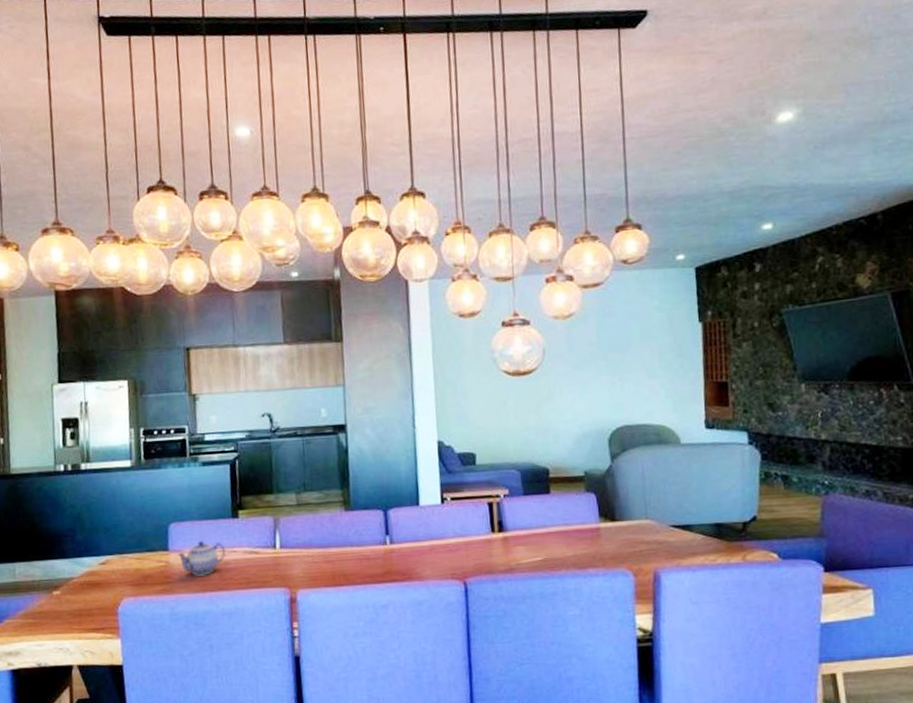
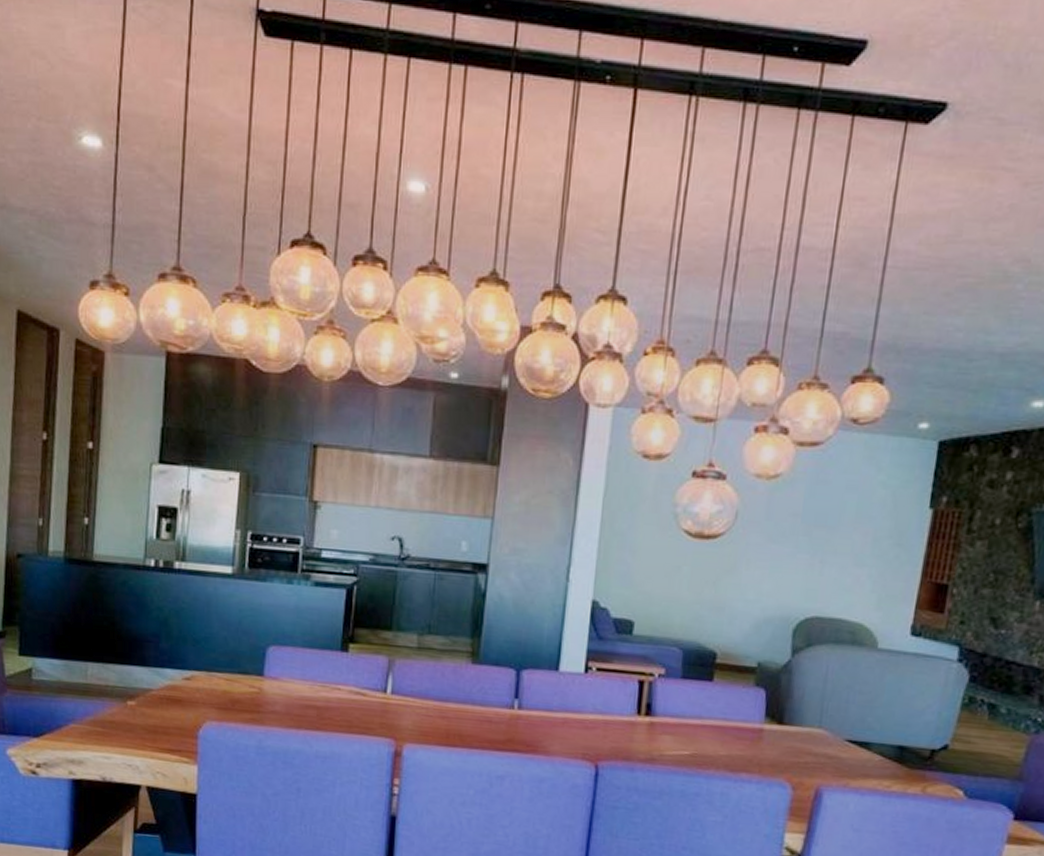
teapot: present [176,540,226,576] -> none [272,670,329,711]

